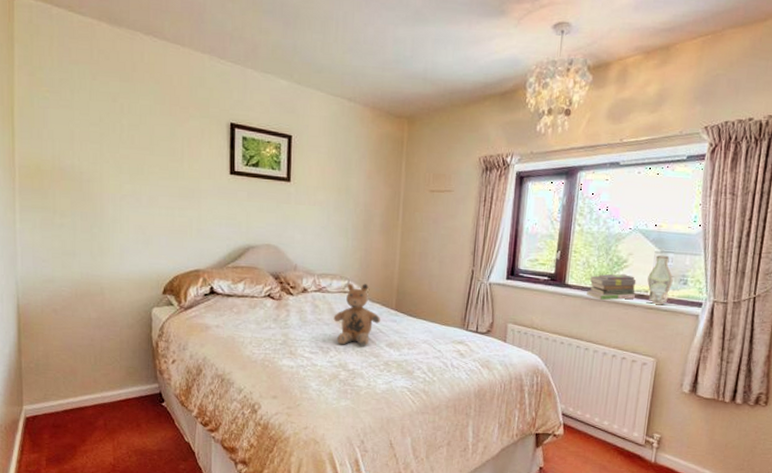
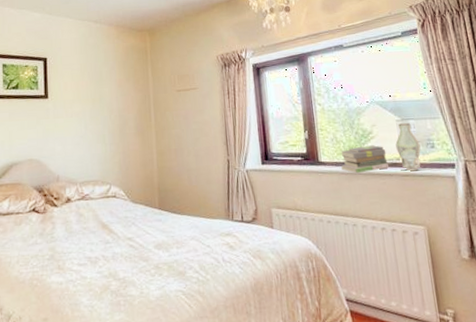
teddy bear: present [333,283,381,346] -> none [99,186,146,253]

